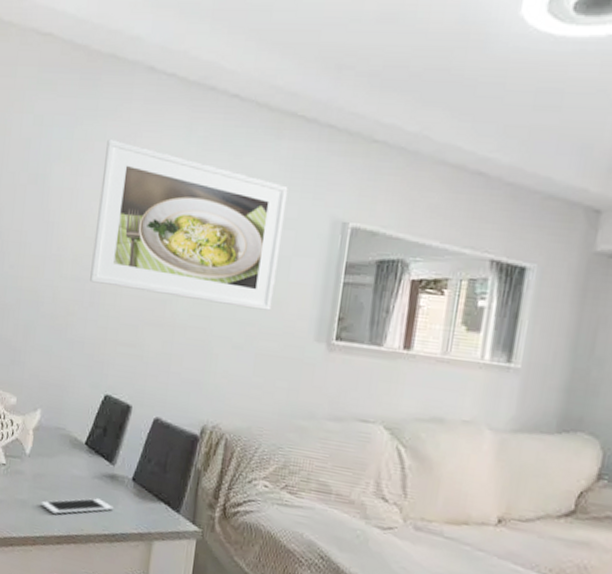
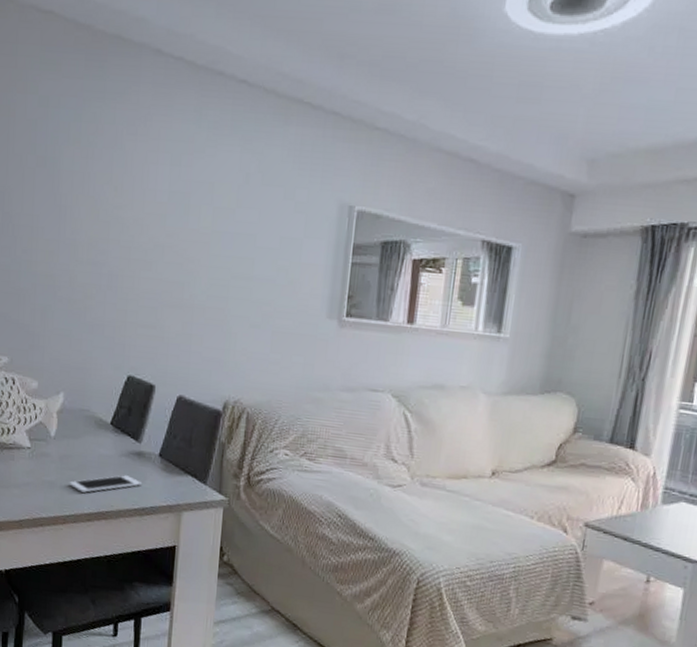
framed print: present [90,139,288,311] -> none [107,122,298,291]

